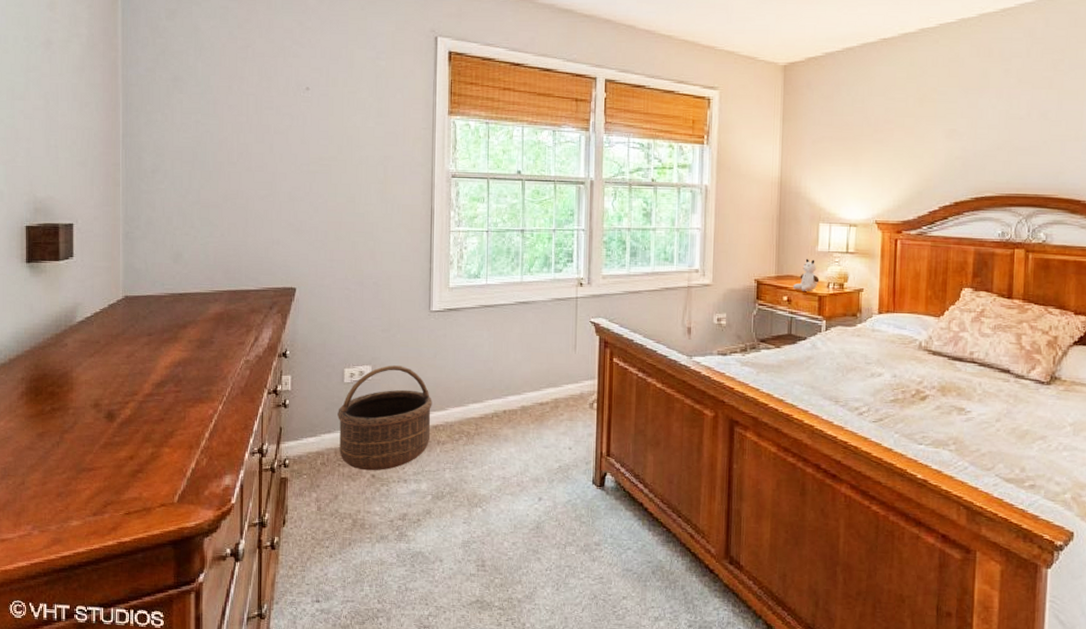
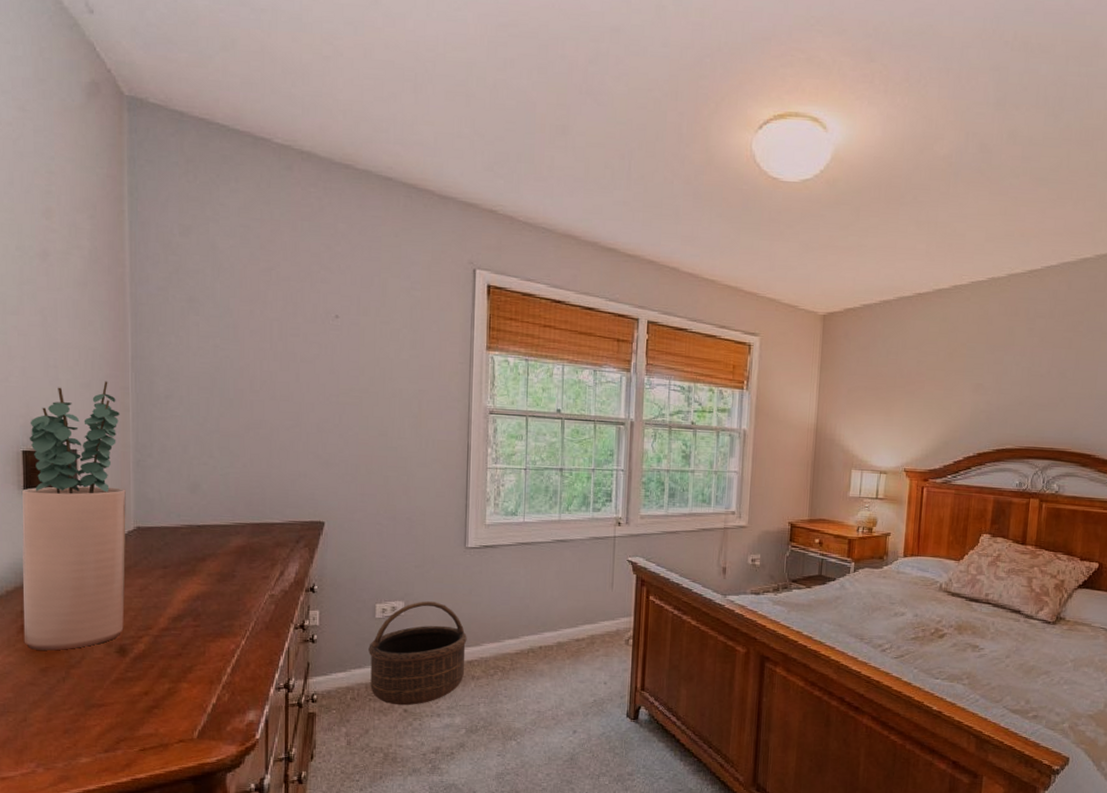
vase: none [23,158,116,416] -> present [22,381,126,651]
stuffed animal: present [793,258,820,291] -> none [825,503,850,535]

